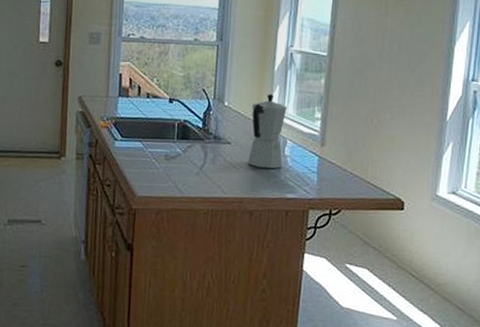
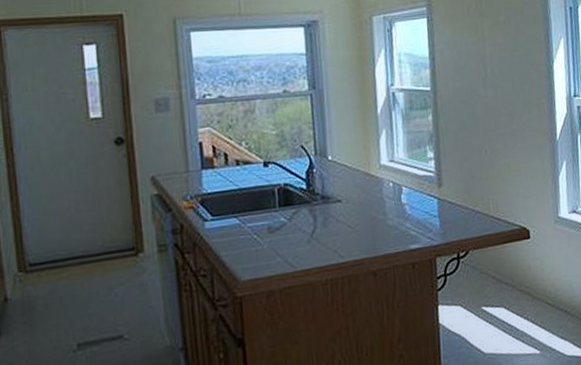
moka pot: present [248,93,288,169] -> none [359,139,401,223]

